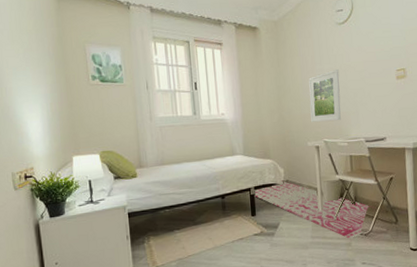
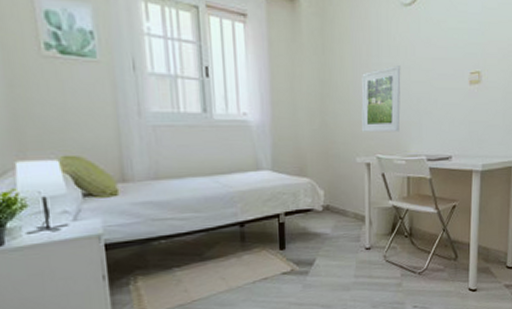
rug: present [254,180,373,240] -> none [284,205,431,279]

